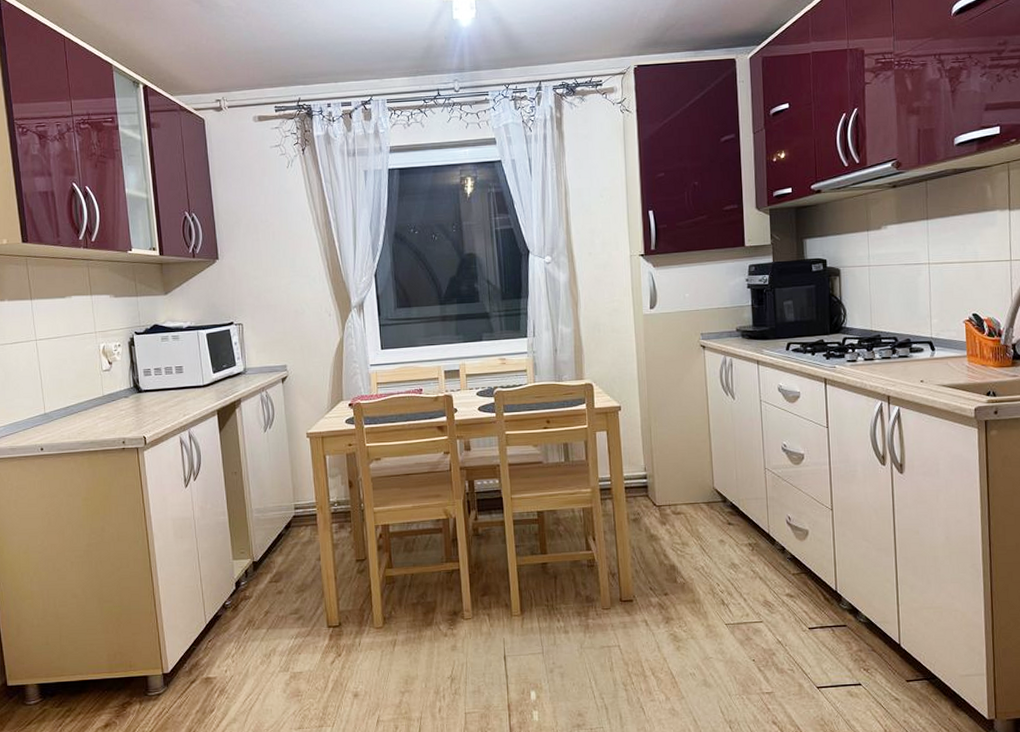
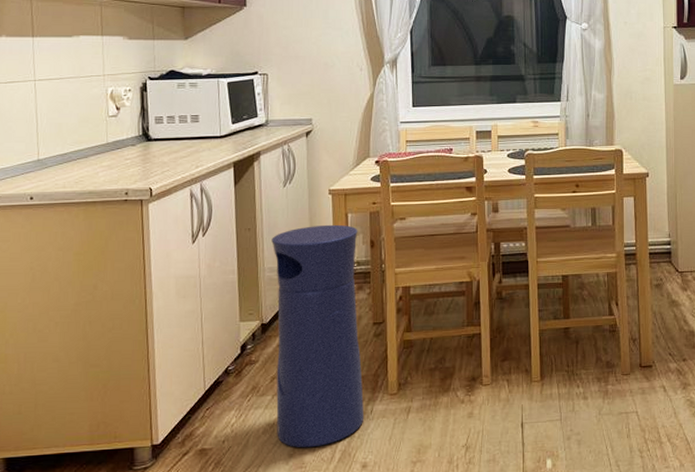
trash can: none [257,466,353,678] -> present [271,224,365,448]

